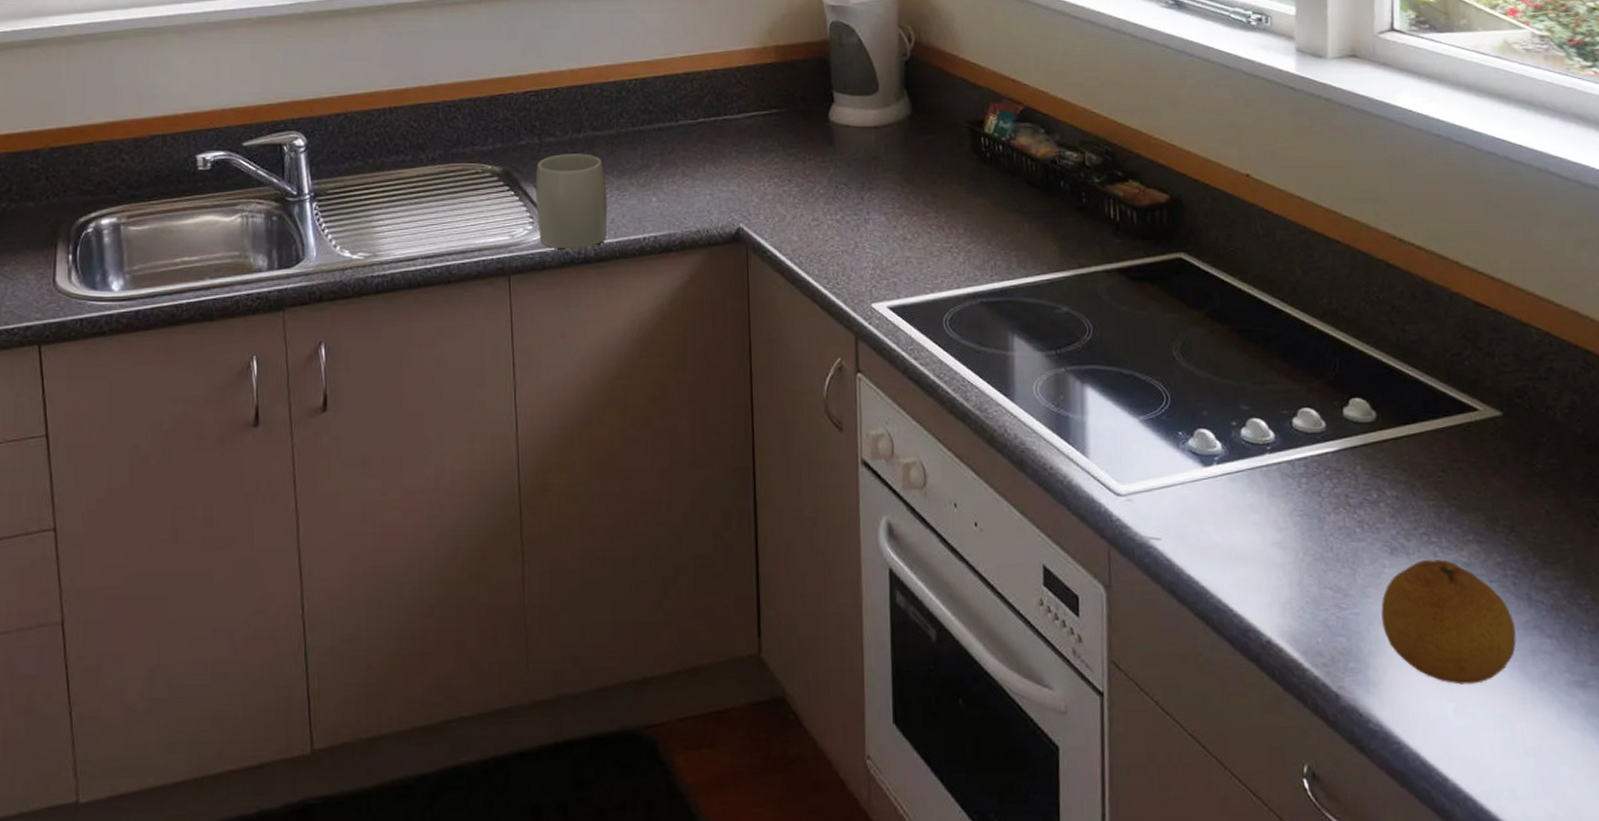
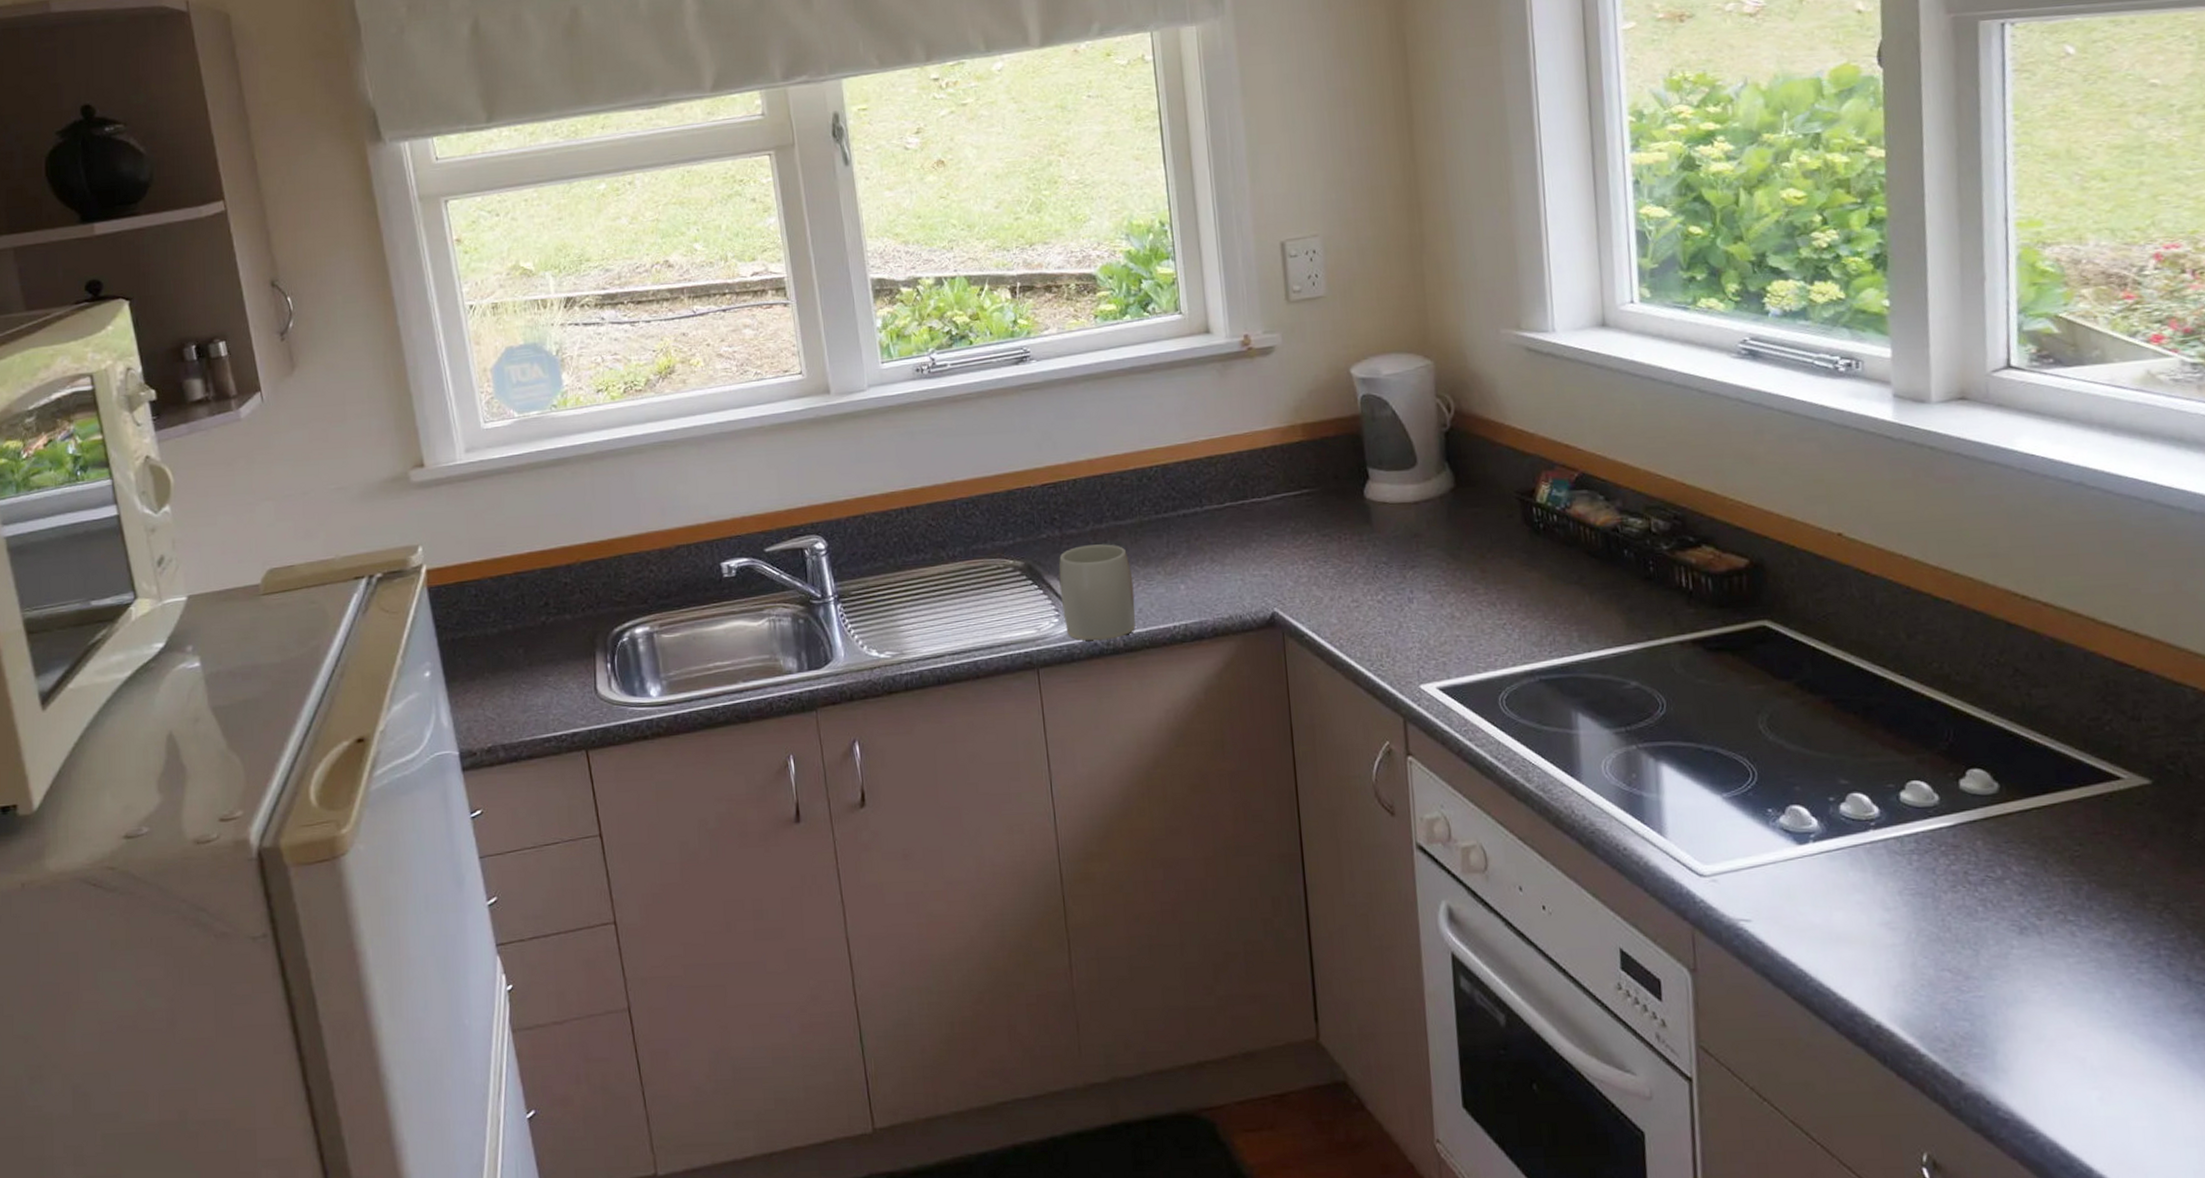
fruit: present [1381,559,1516,685] -> none [2009,939,2173,1071]

